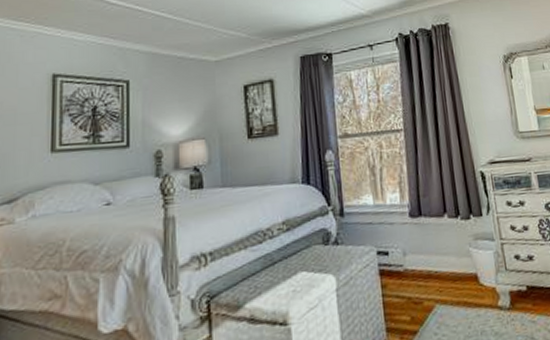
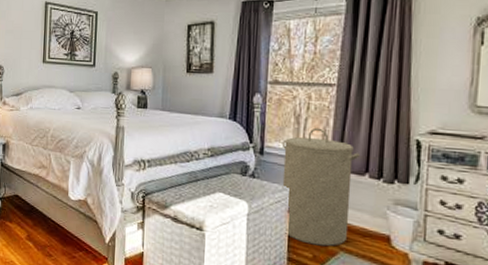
laundry hamper: none [361,176,440,306] -> present [281,127,361,247]

